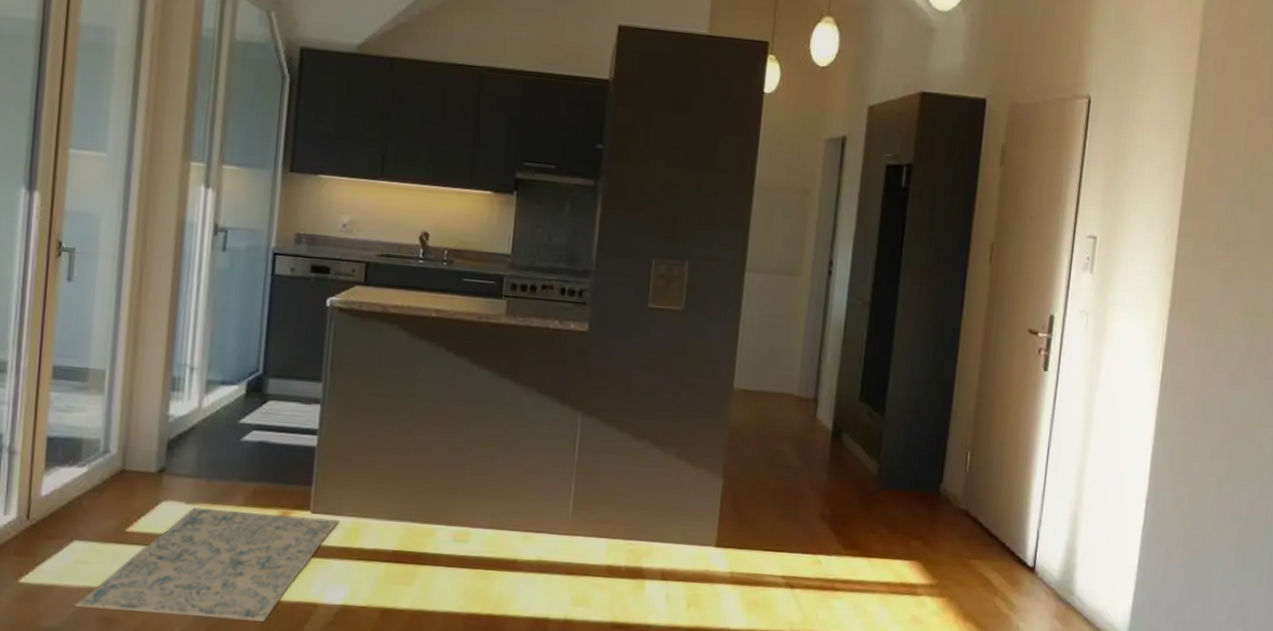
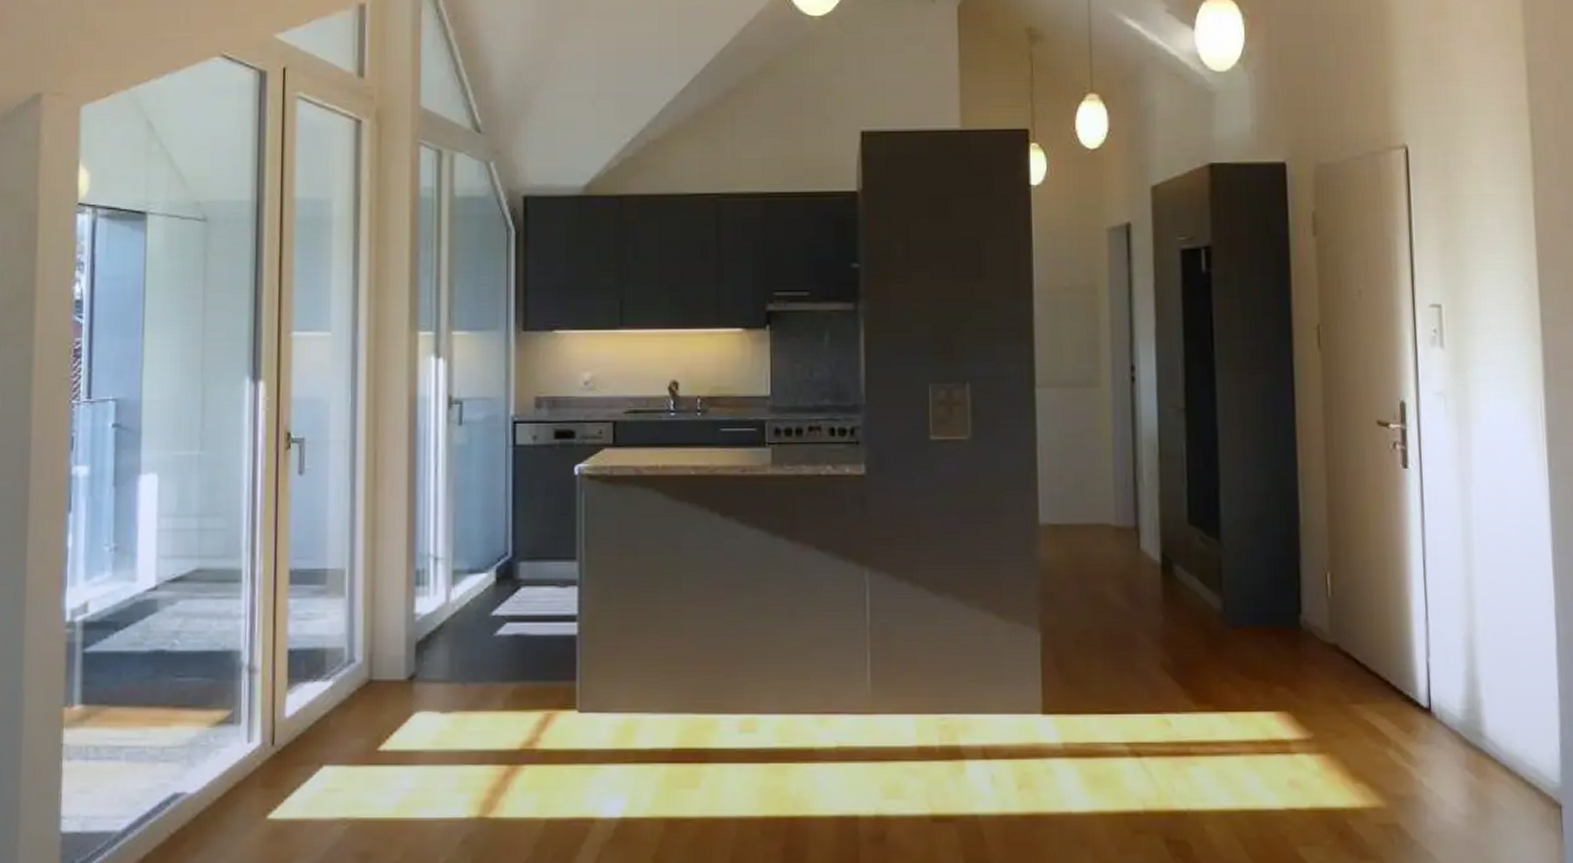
rug: present [74,507,340,622] -> none [327,716,610,846]

